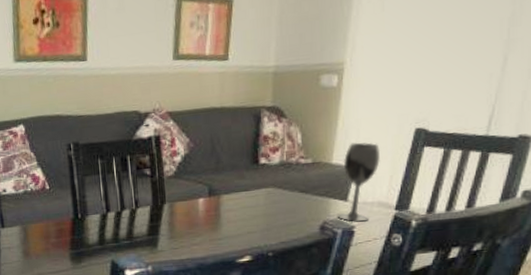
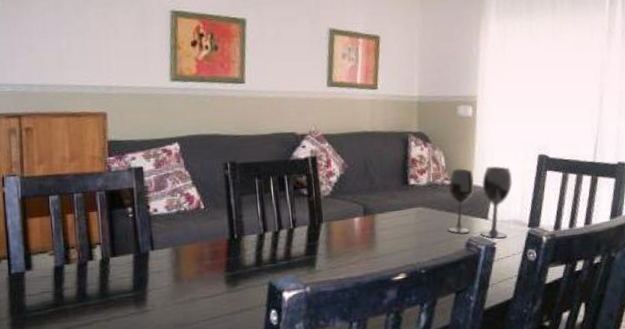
wine glass: none [300,145,335,217] -> present [447,168,475,234]

